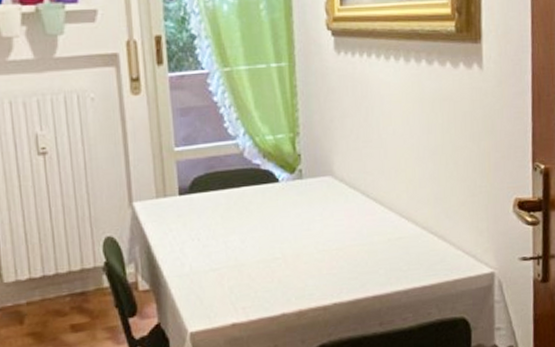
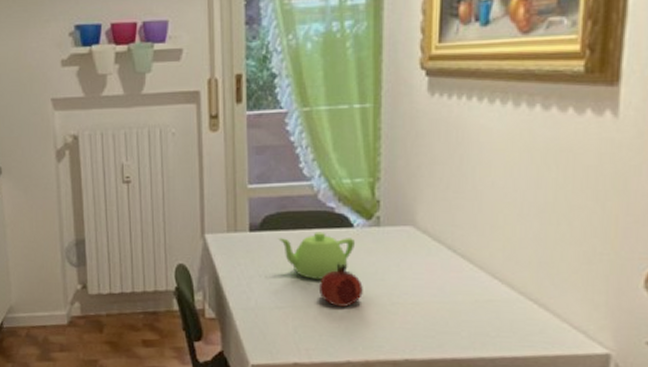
teapot: none [208,189,281,237] -> present [278,232,355,280]
fruit: none [250,217,292,261] -> present [318,262,363,307]

